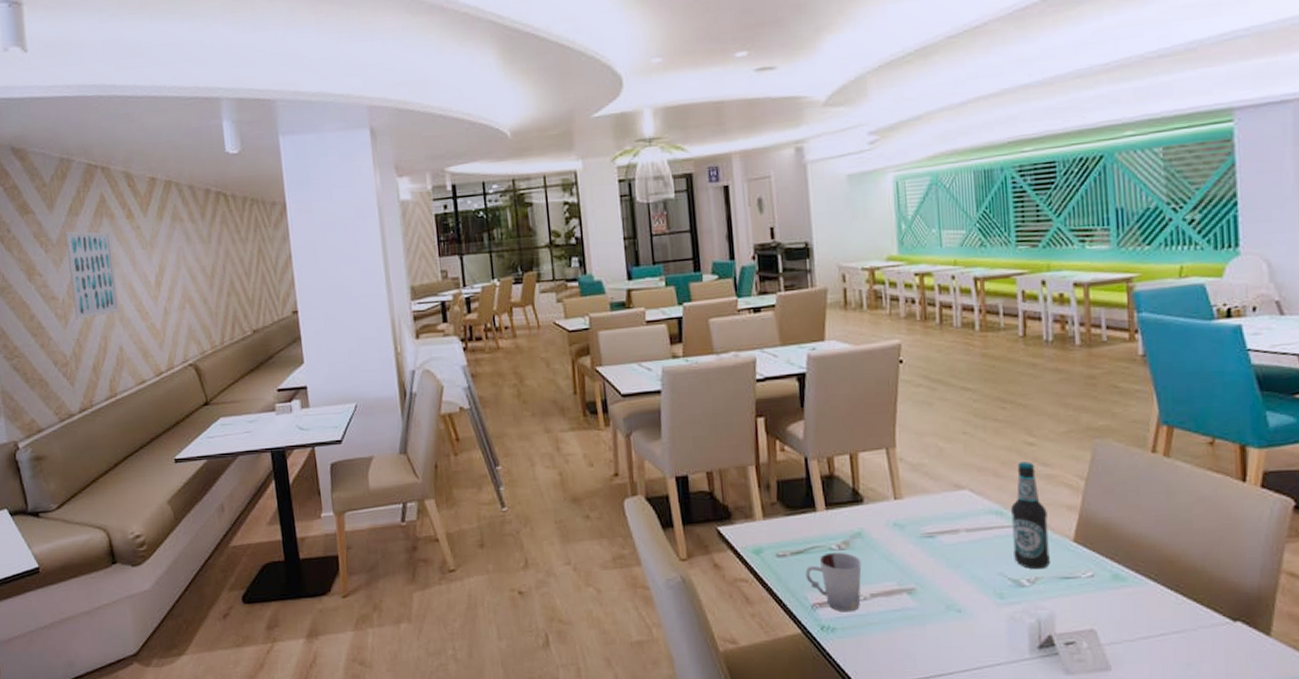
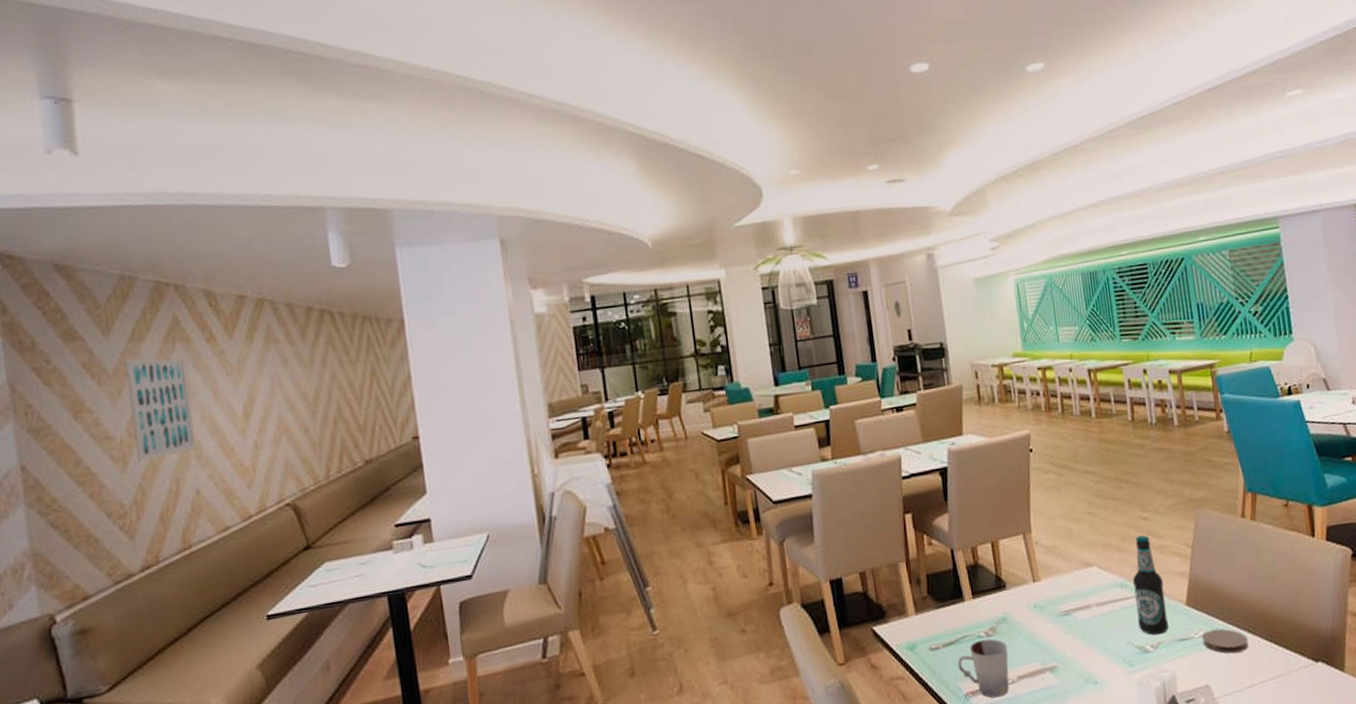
coaster: none [1091,571,1148,599] -> present [1202,629,1249,654]

